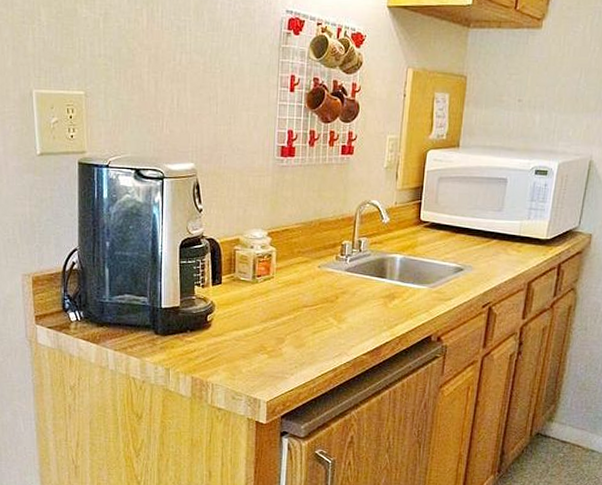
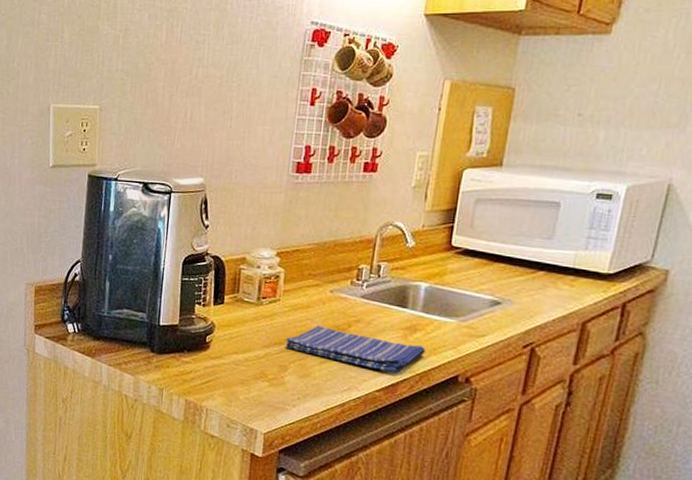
dish towel: none [281,299,403,338] -> present [285,326,426,374]

